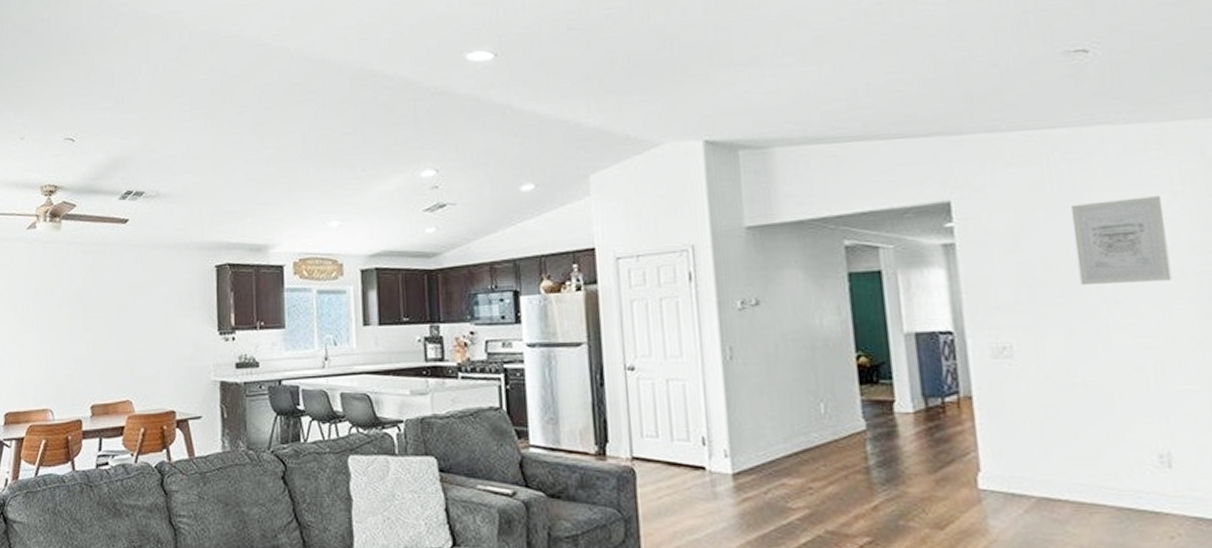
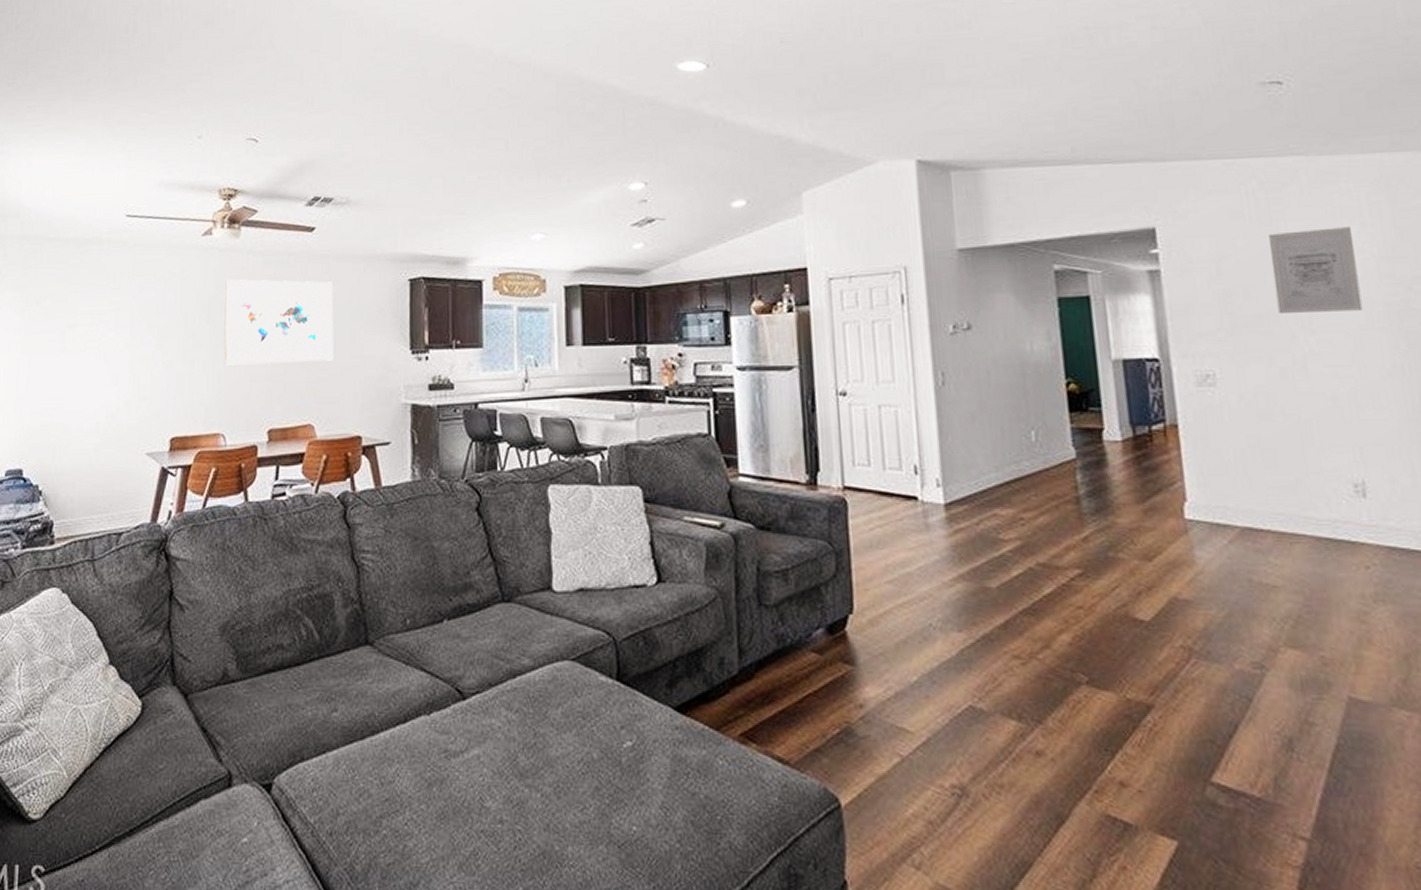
wall art: none [49,268,148,347] -> present [224,279,334,365]

